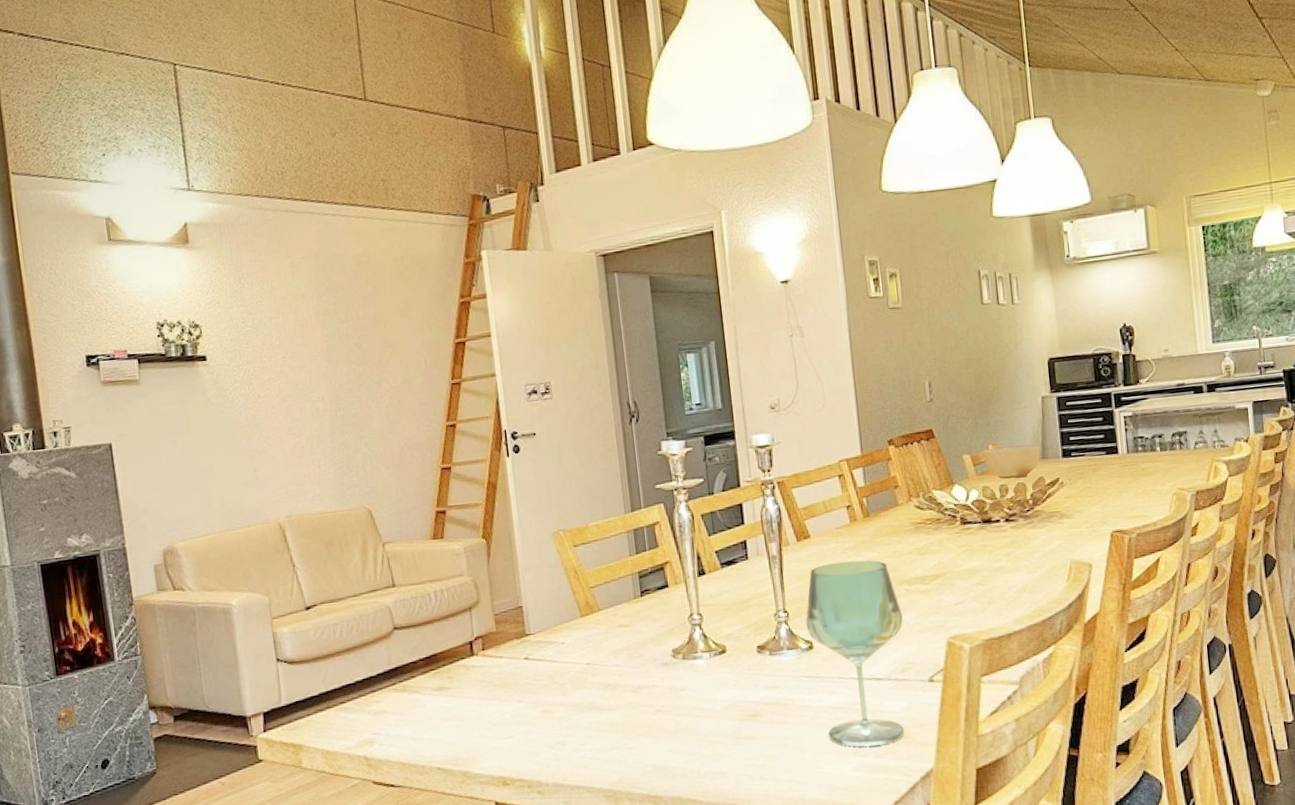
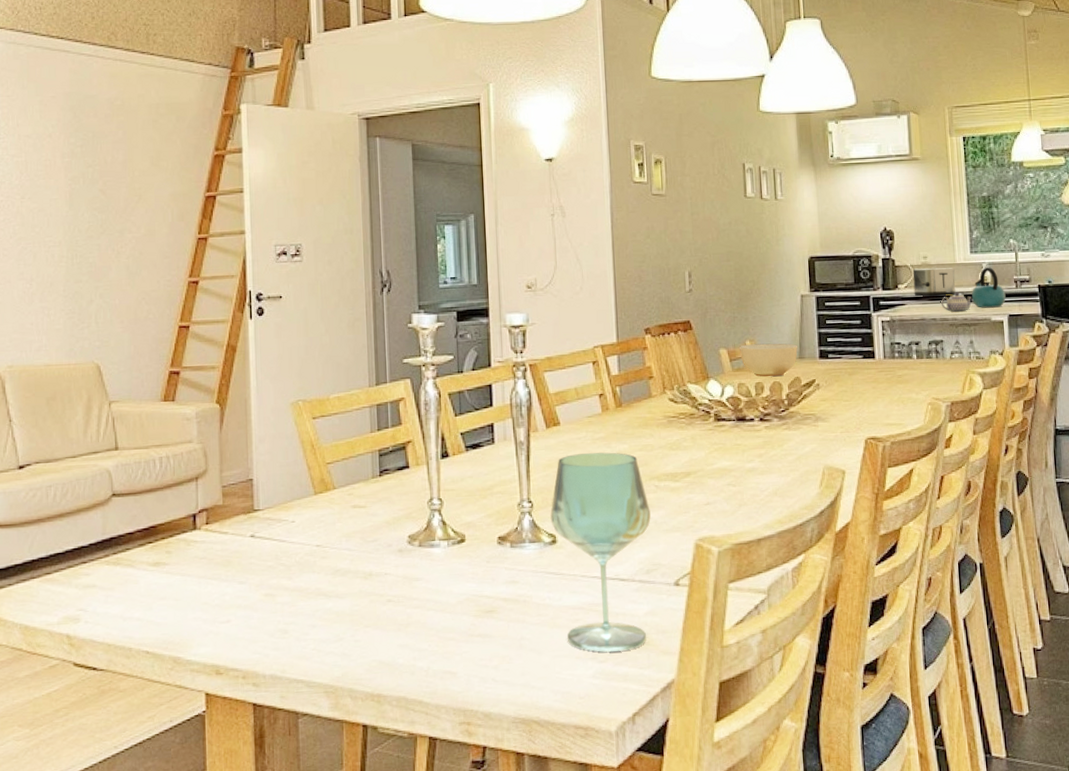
toaster: none [1154,359,1198,389] -> present [912,267,956,296]
teapot: none [1183,382,1215,403] -> present [941,292,972,312]
kettle: none [1214,355,1250,397] -> present [971,267,1006,308]

